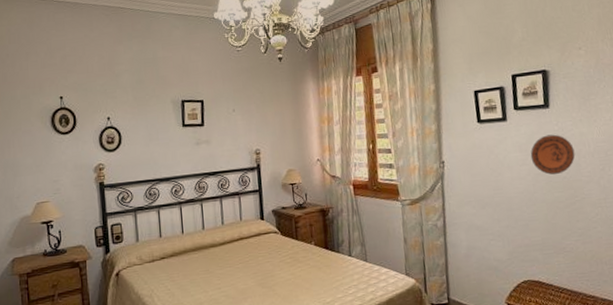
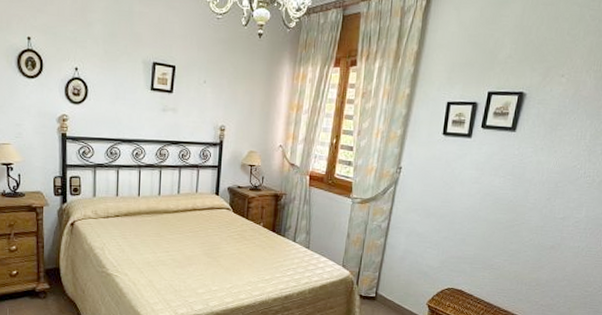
decorative plate: present [530,134,575,175] -> none [484,158,528,198]

